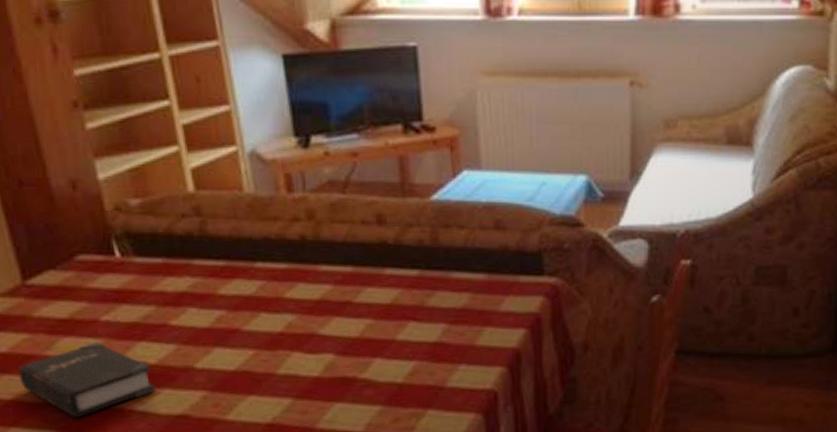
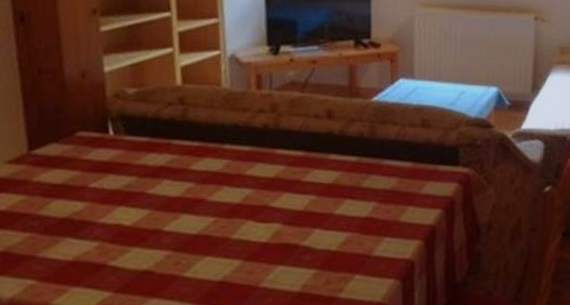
hardback book: present [18,342,155,418] -> none [12,205,127,270]

